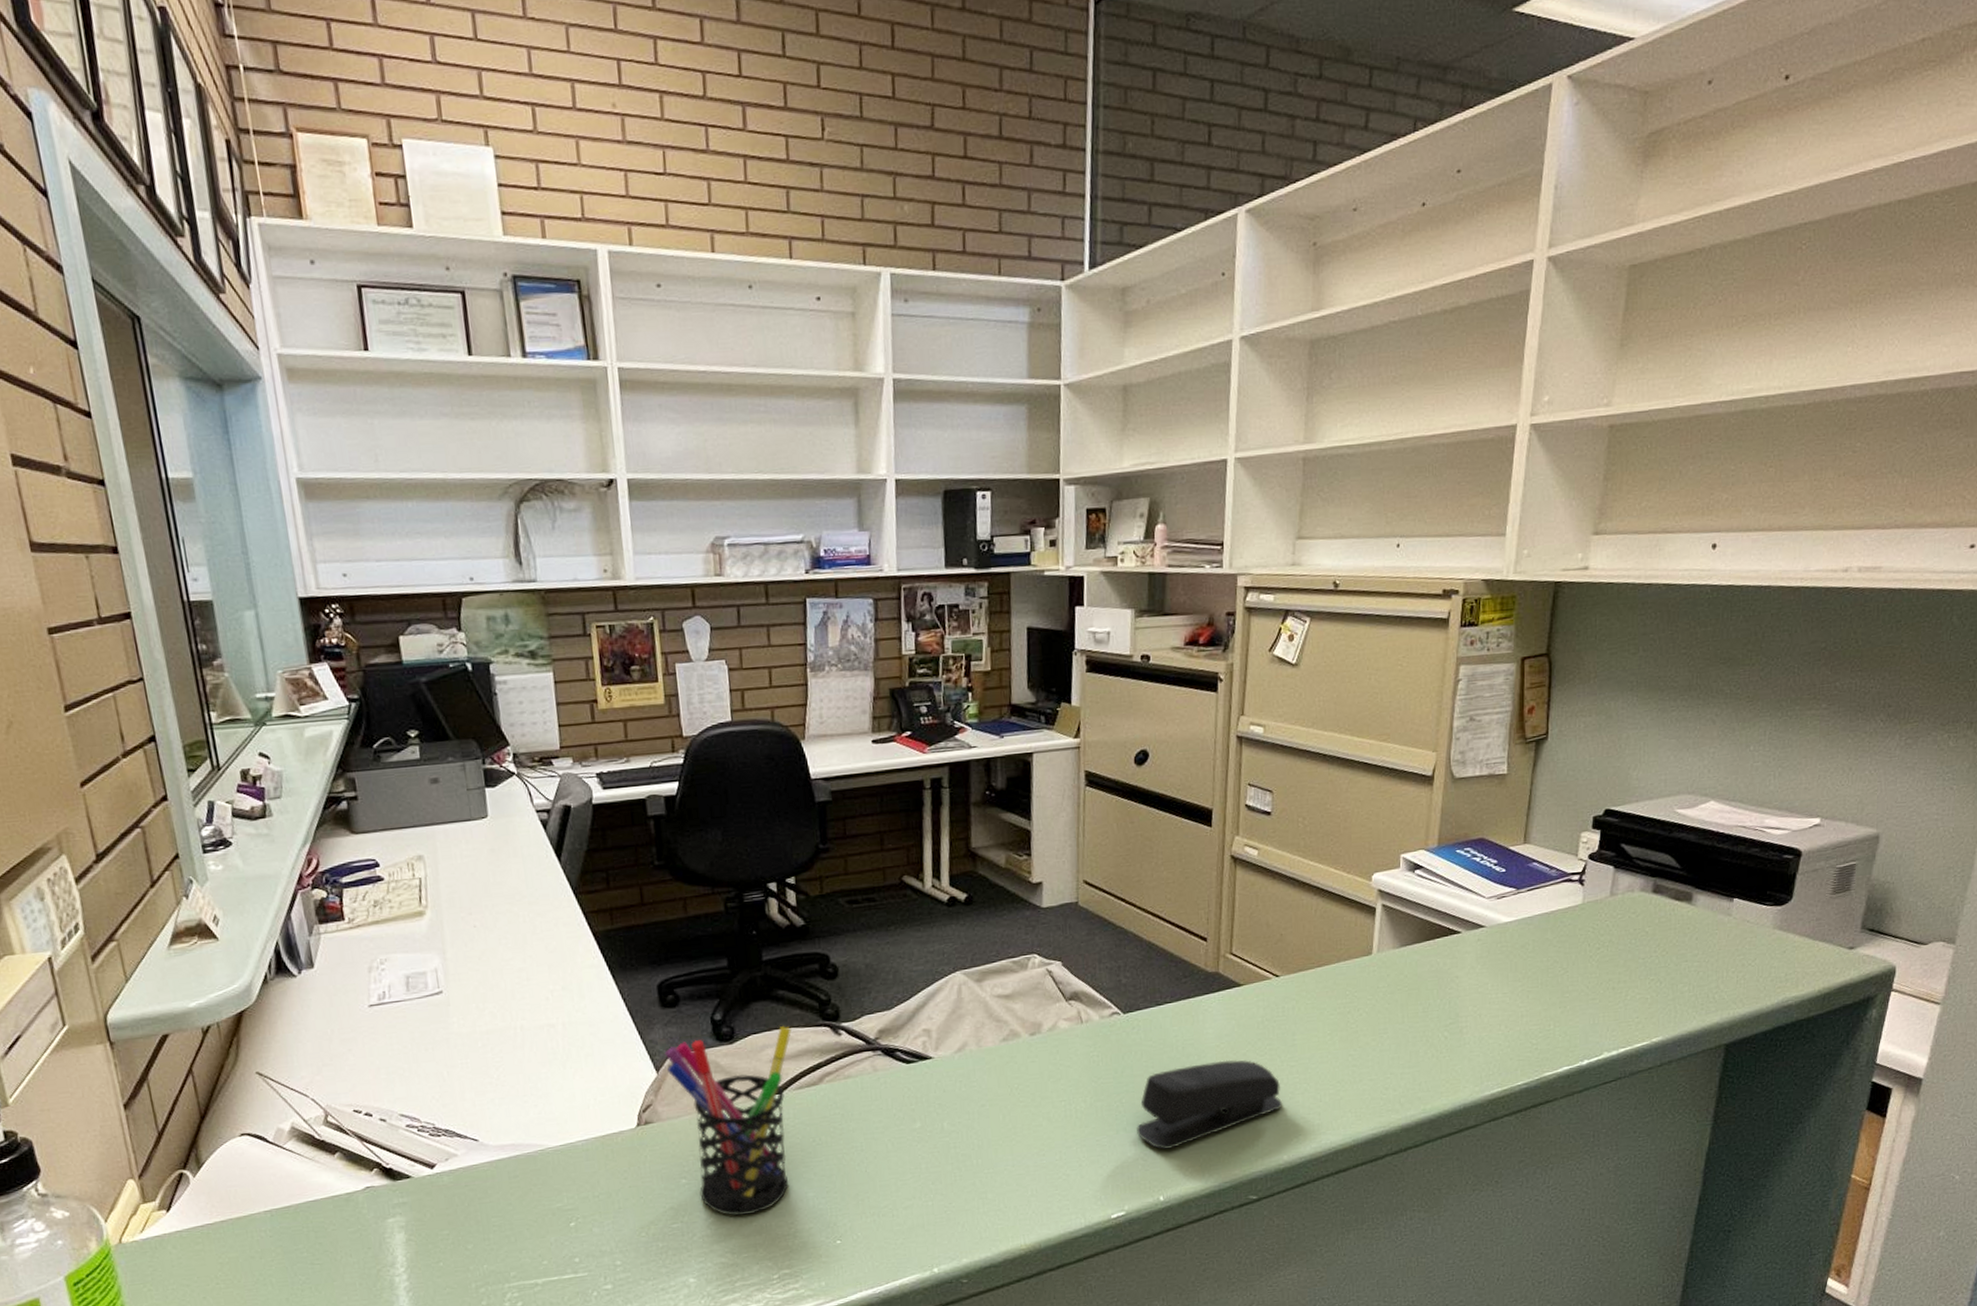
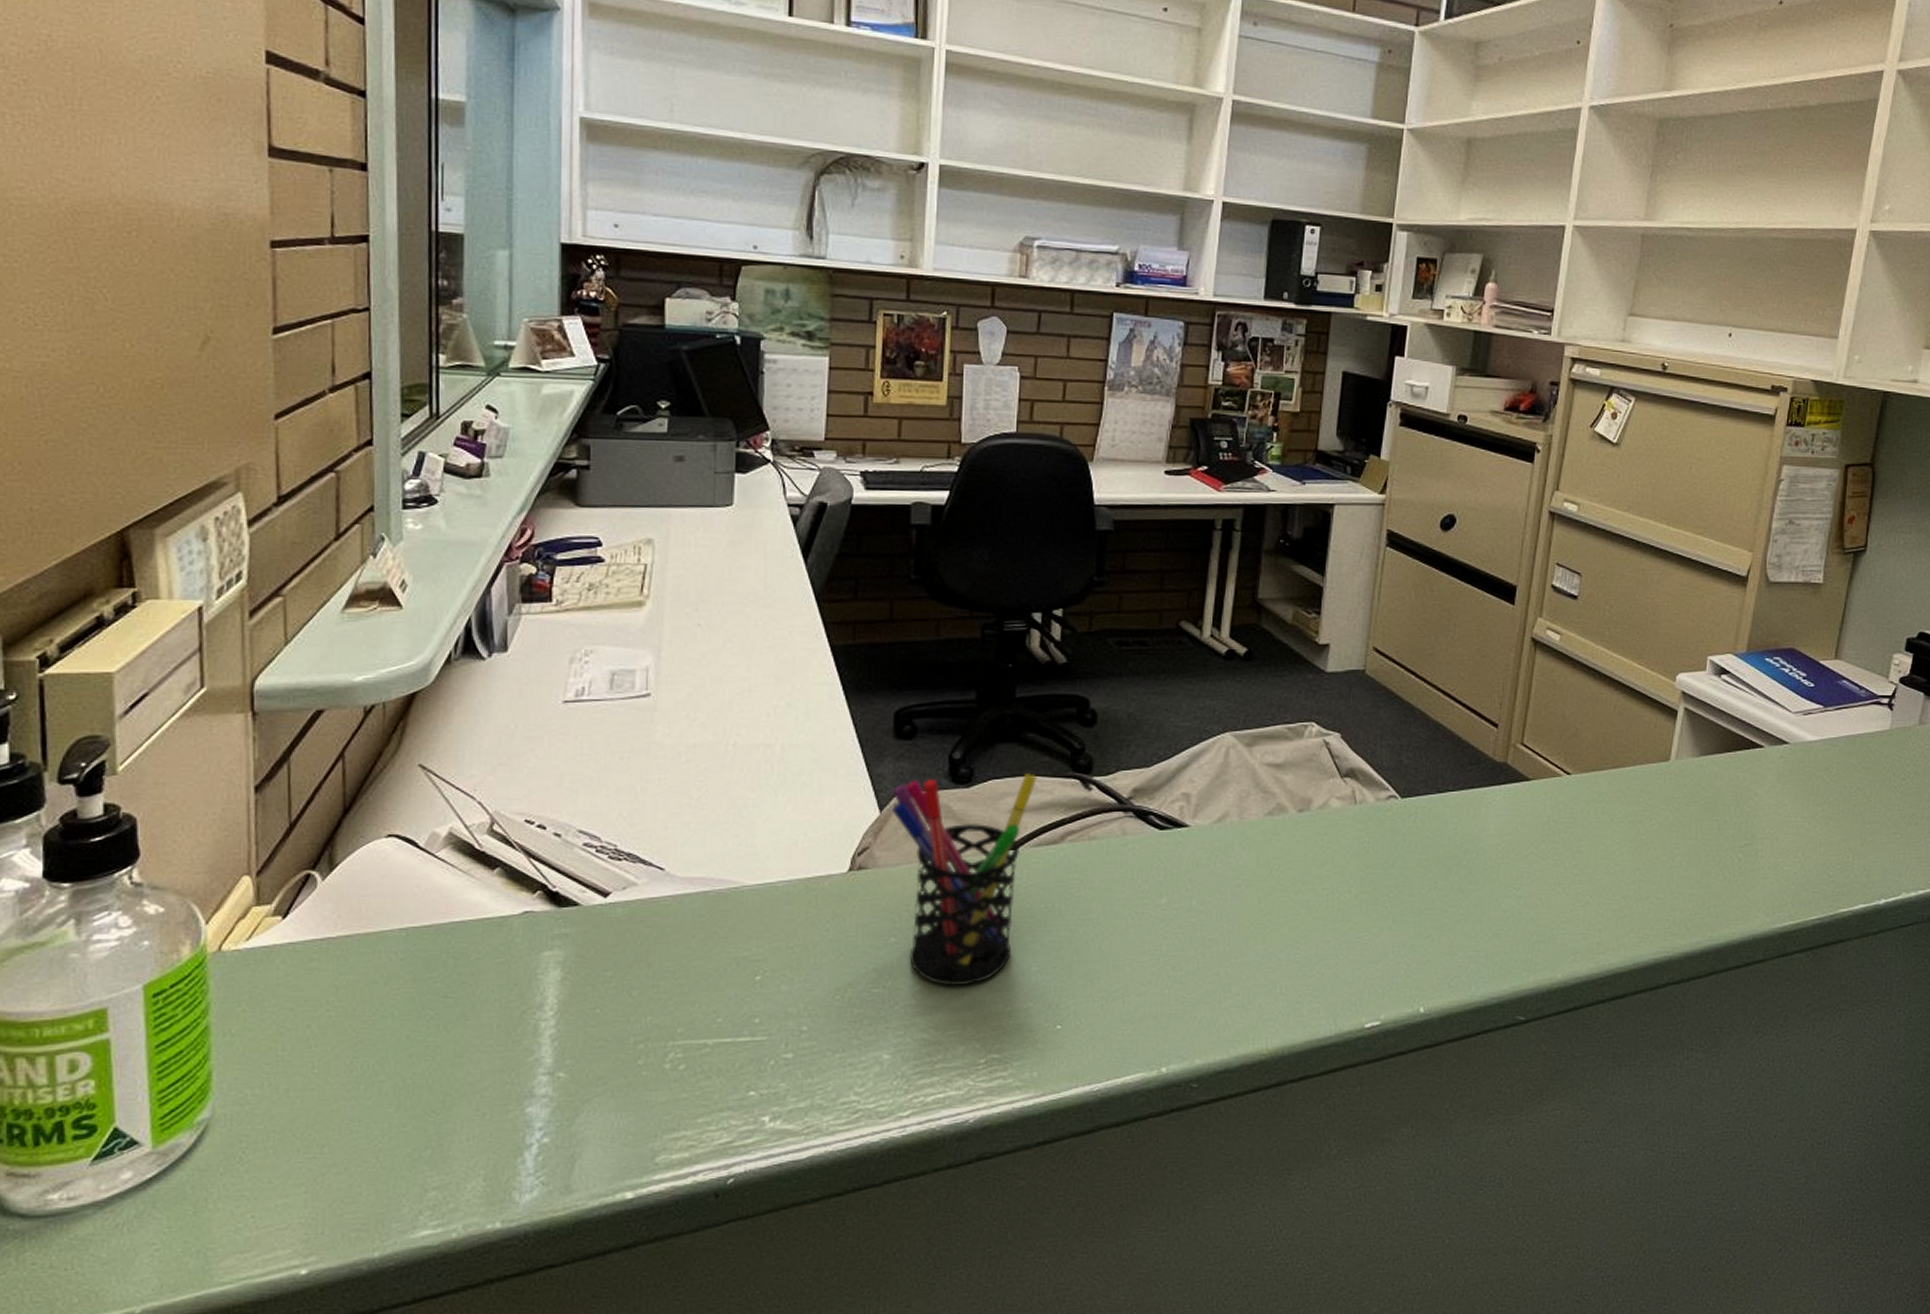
stapler: present [1137,1059,1283,1150] -> none [1402,861,1563,956]

